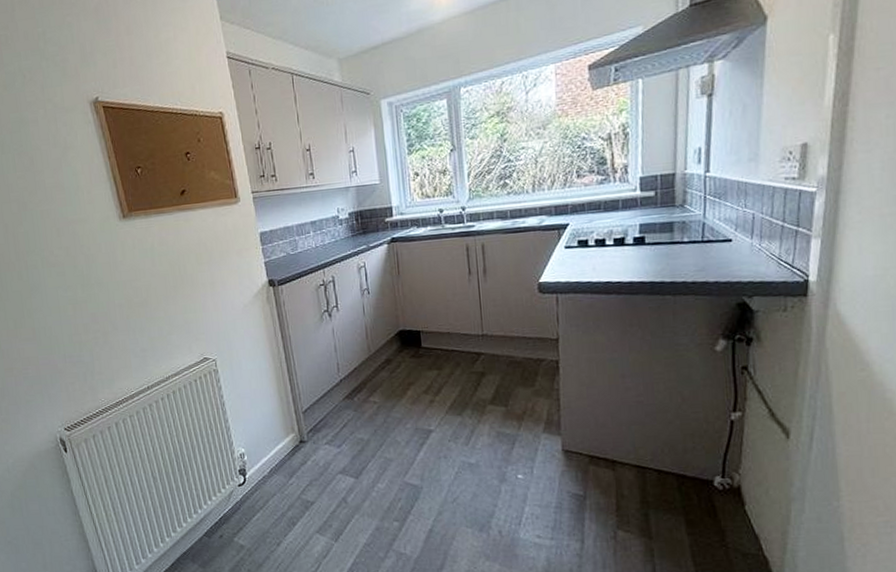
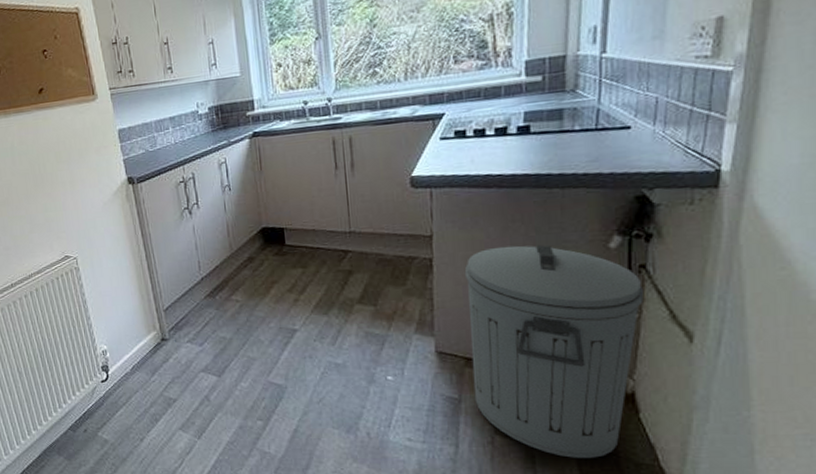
trash can: none [588,348,747,550] -> present [464,245,645,458]

